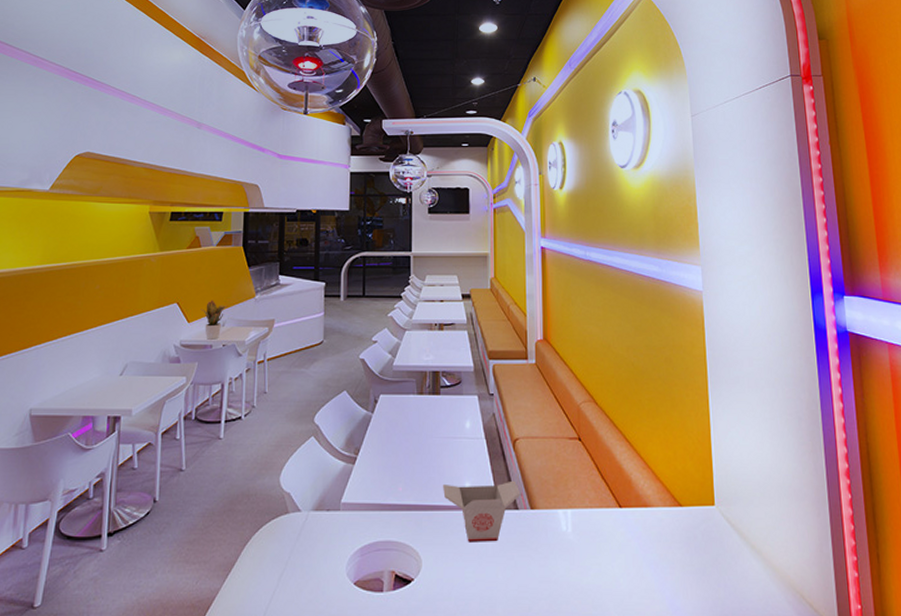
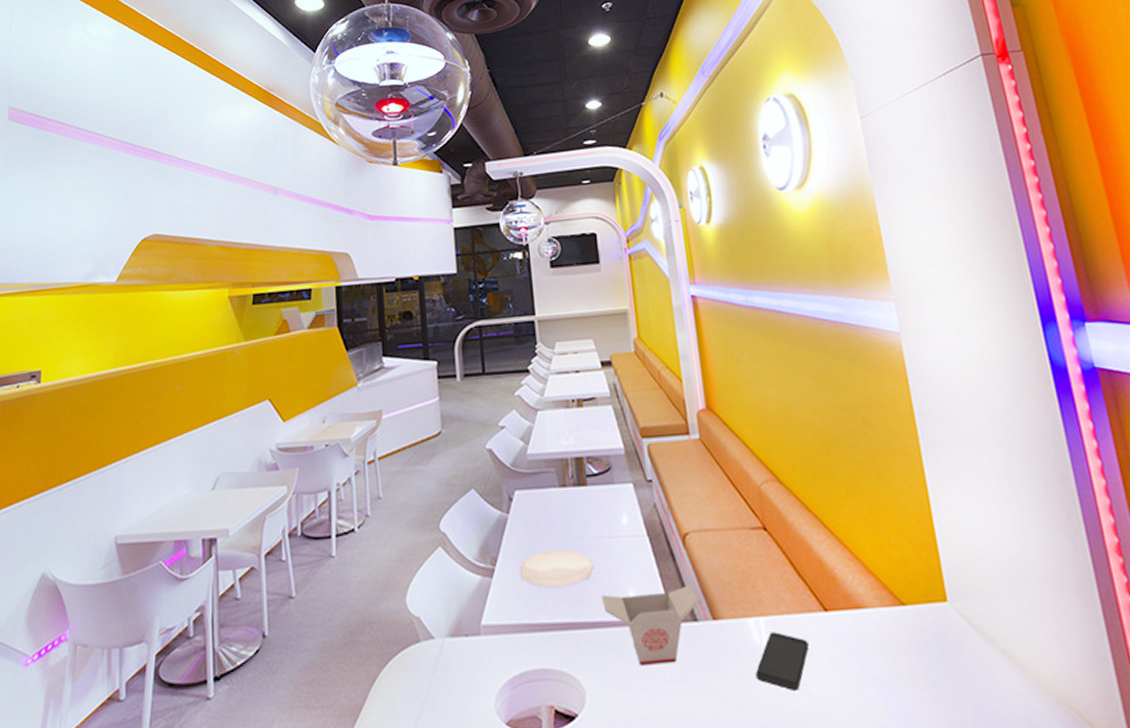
potted plant: present [201,300,227,340] -> none [296,392,326,440]
plate: none [377,445,439,477] -> present [519,549,594,589]
mobile phone: none [560,522,604,568] -> present [756,632,809,691]

